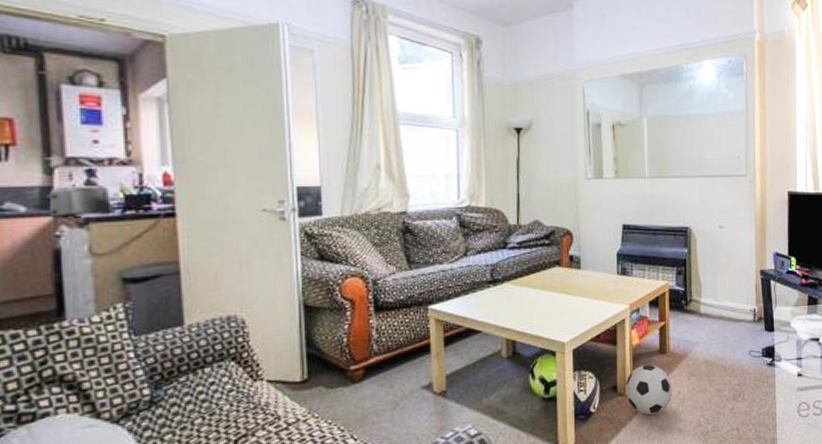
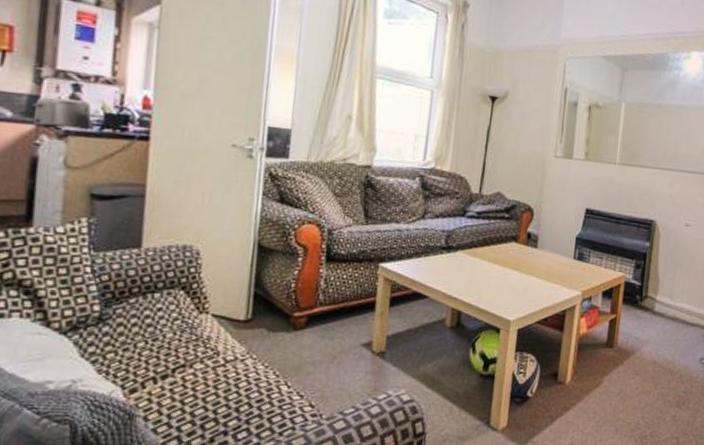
soccer ball: present [625,364,673,416] -> none [566,355,615,410]

